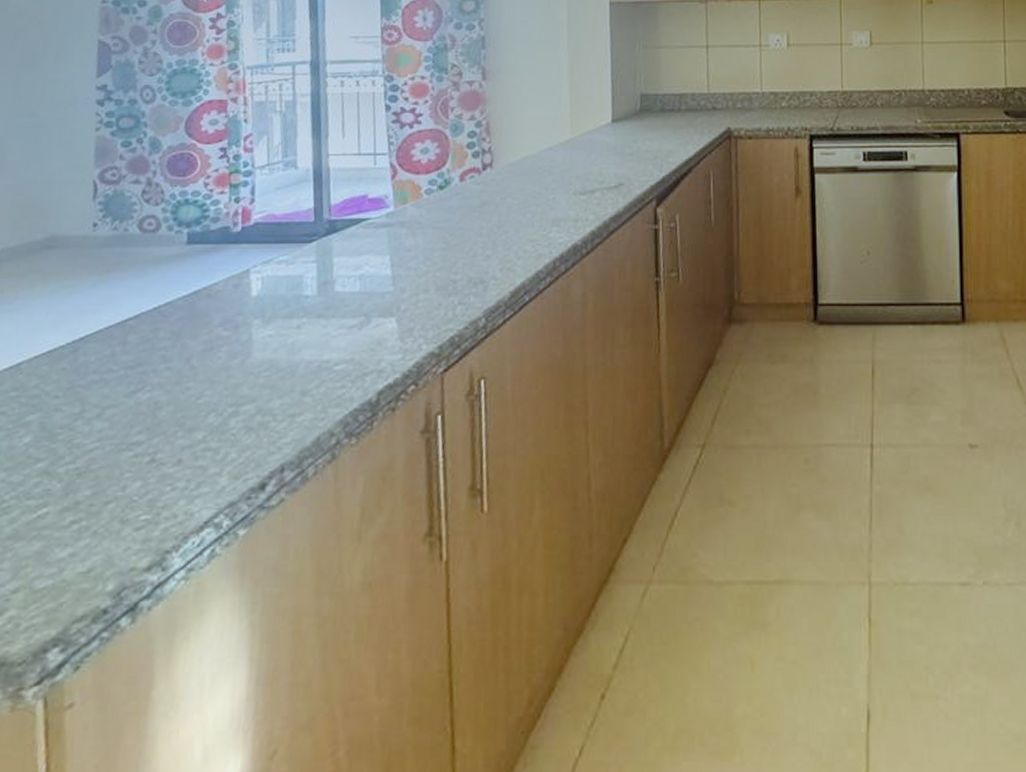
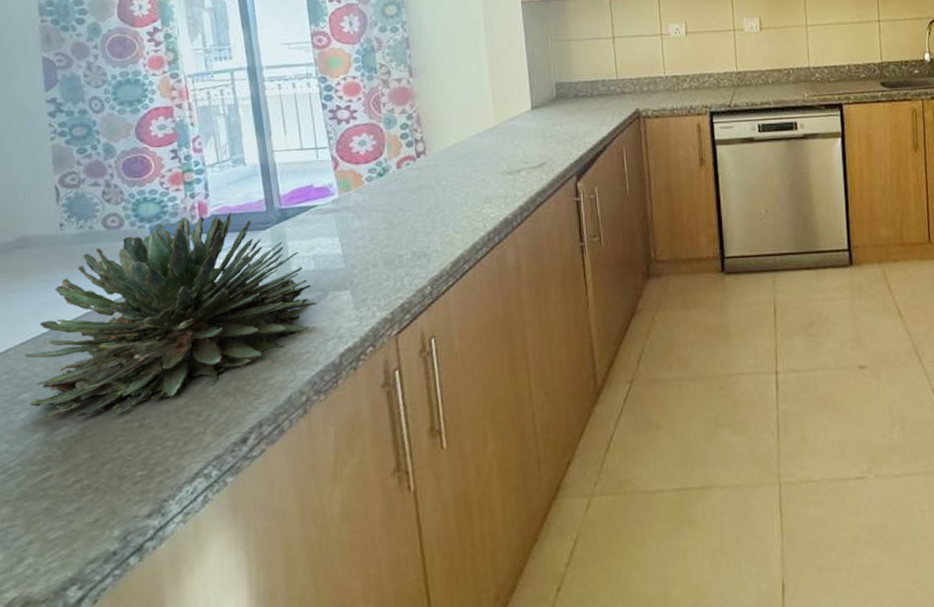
succulent plant: none [35,220,359,447] -> present [25,211,317,417]

